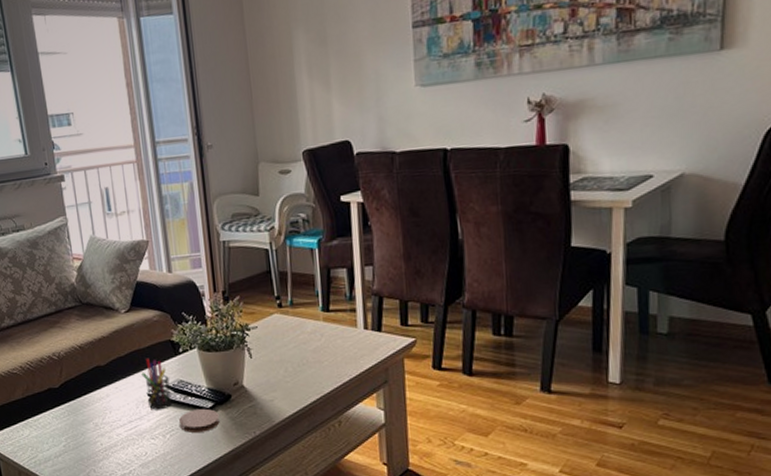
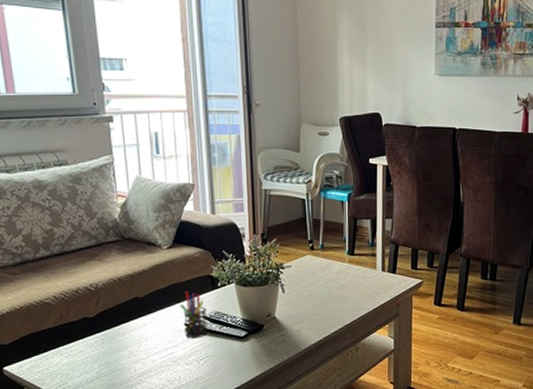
coaster: present [179,408,220,433] -> none [214,337,252,359]

